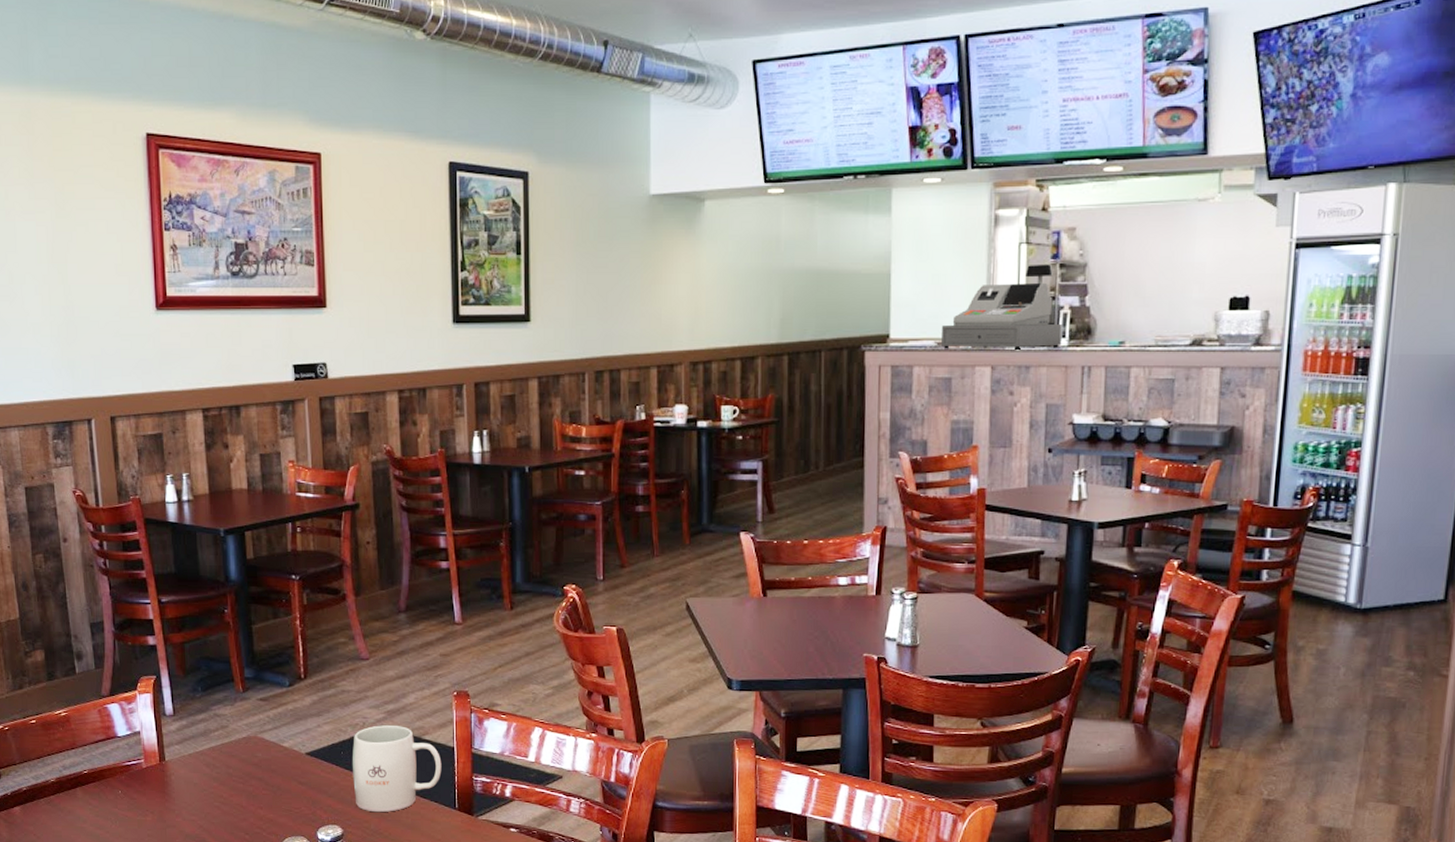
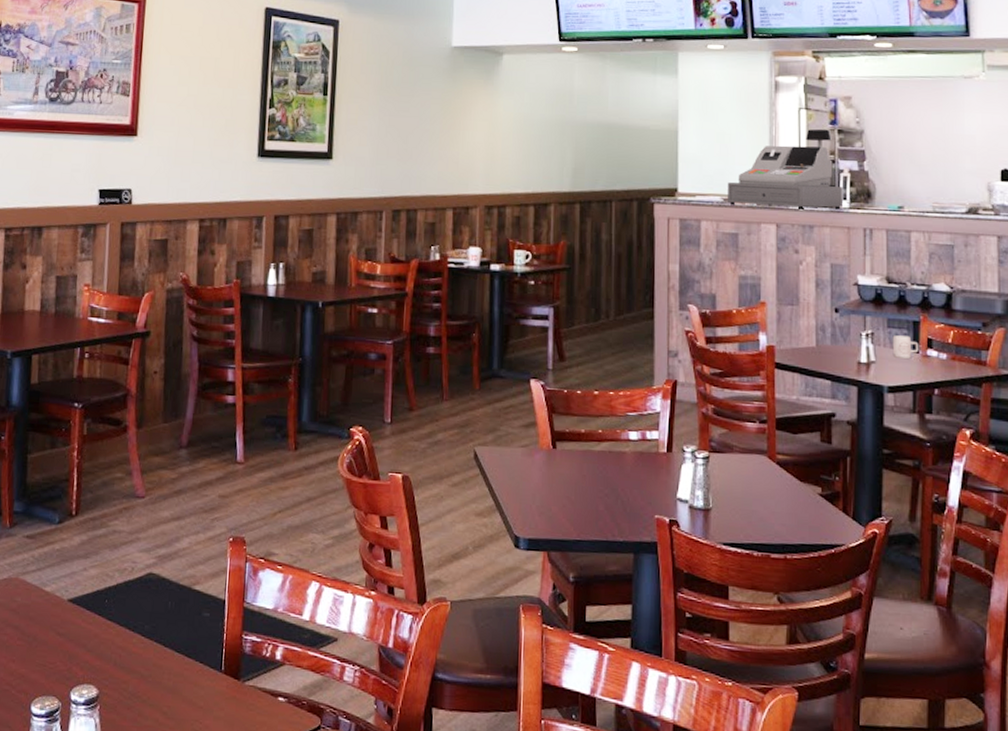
mug: present [352,724,442,813] -> none [114,571,211,673]
mug: none [1105,472,1132,496] -> present [892,335,919,360]

